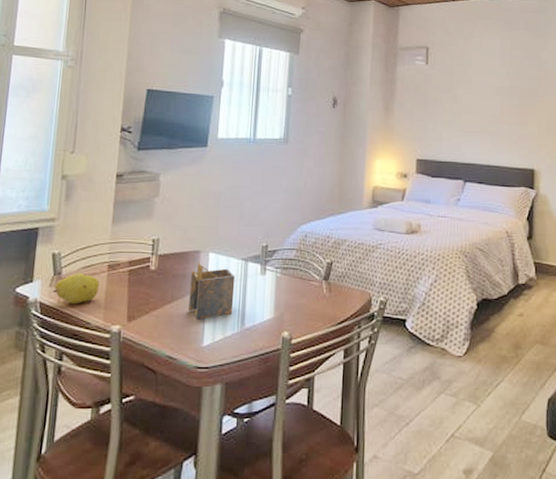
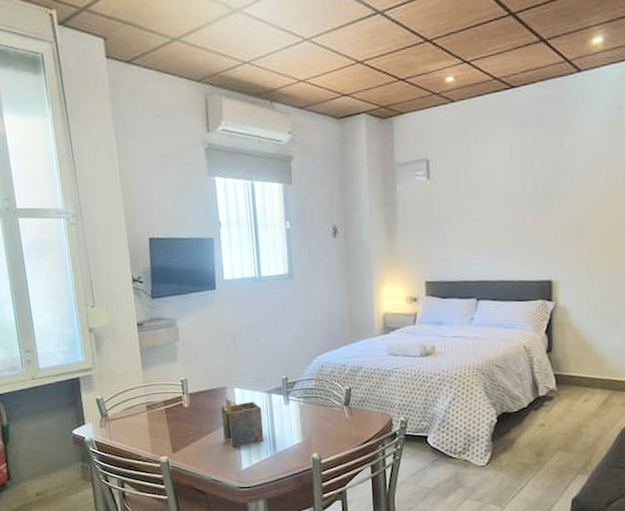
fruit: present [52,272,100,304] -> none [103,413,143,441]

